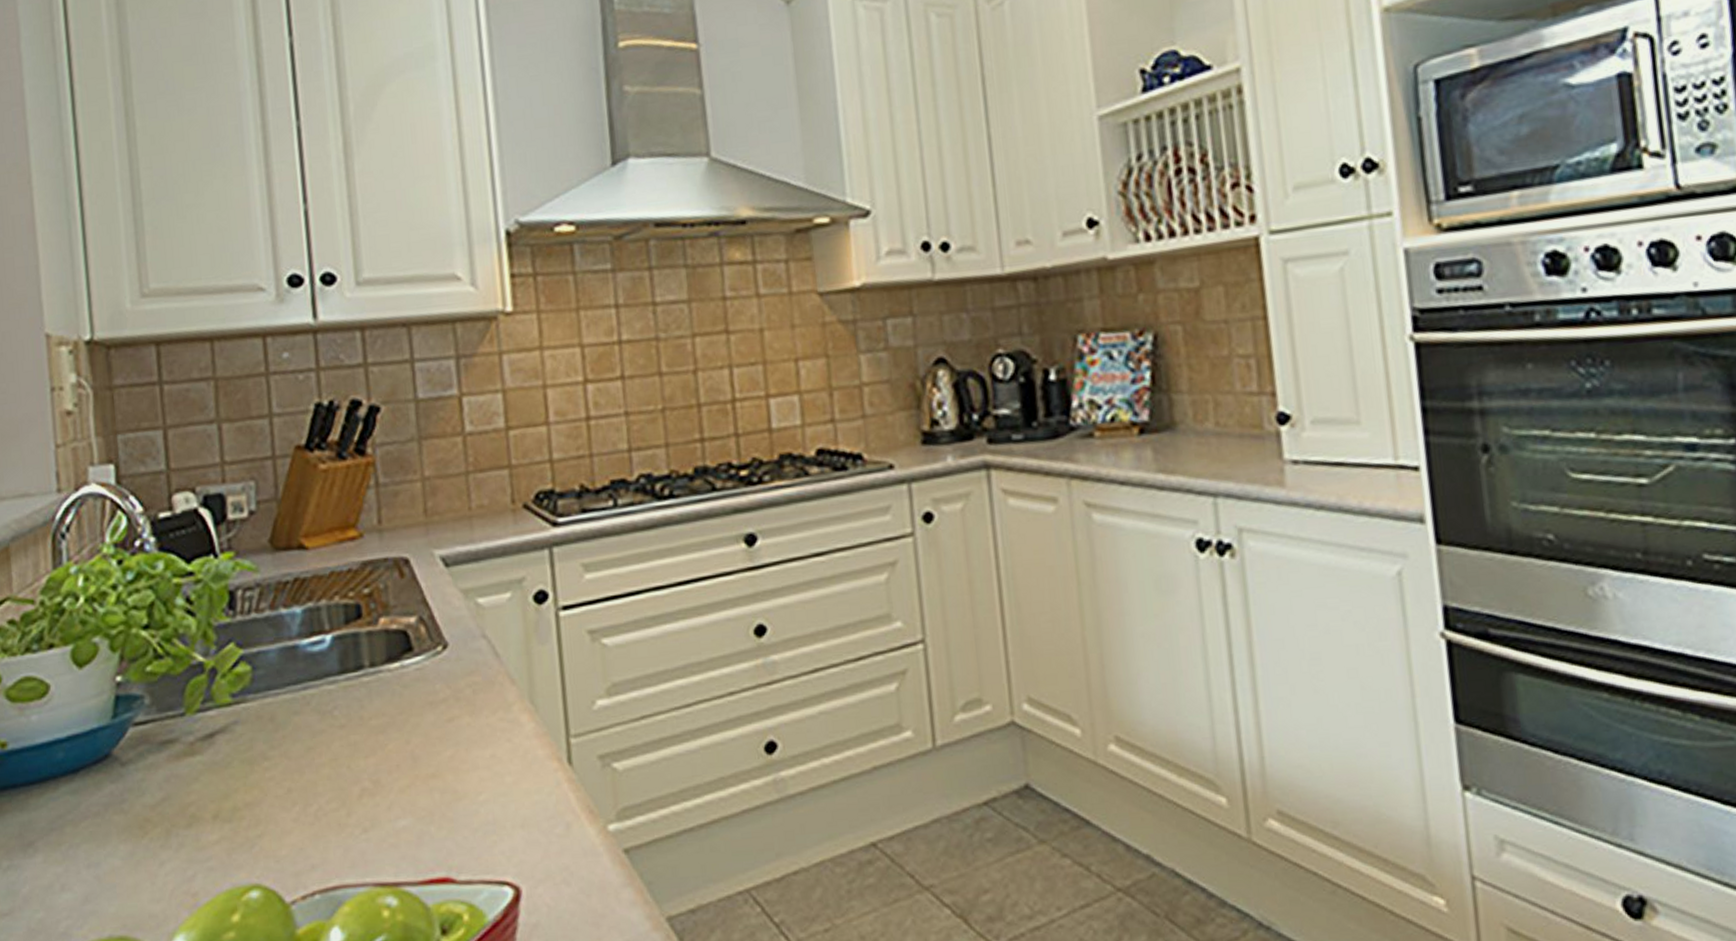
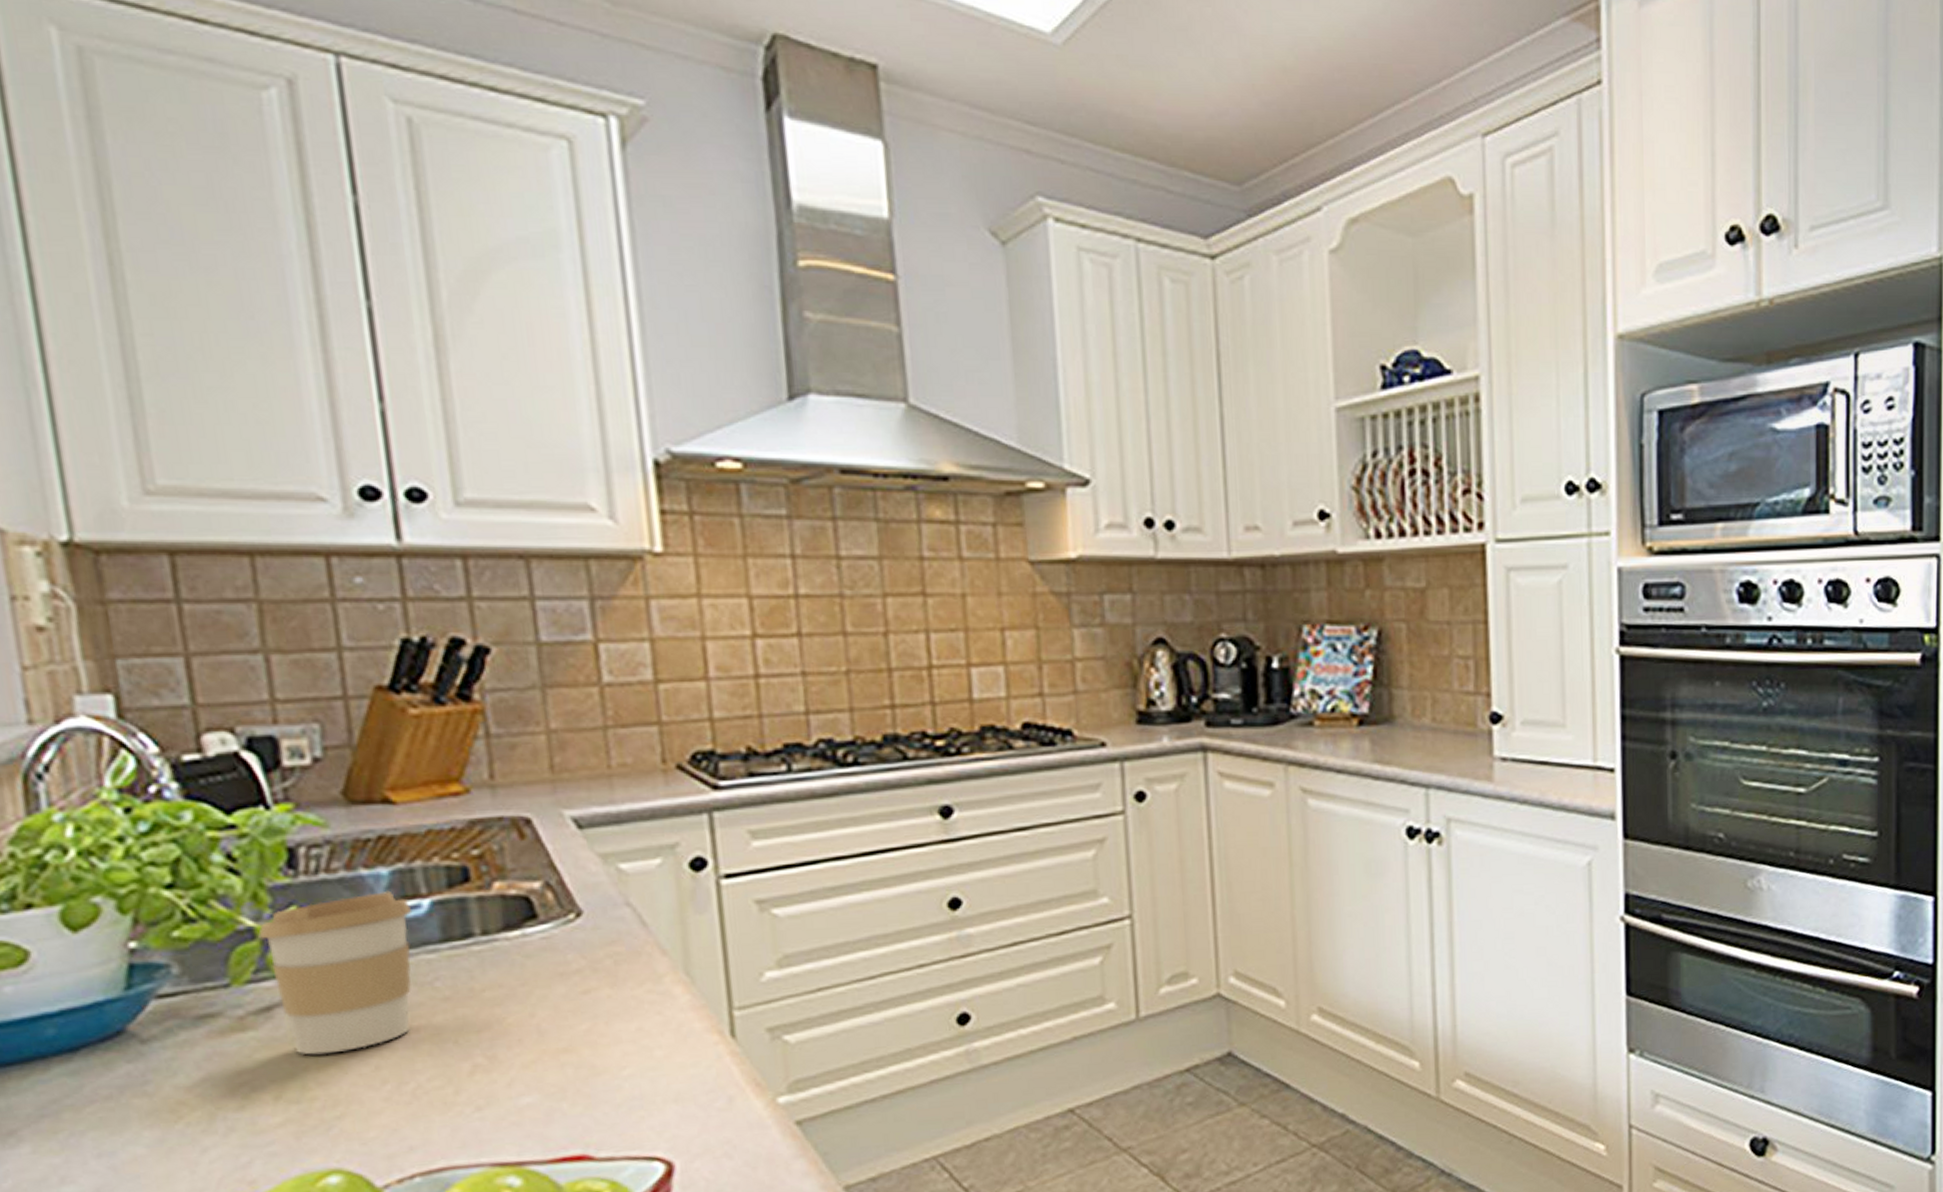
coffee cup: none [206,627,319,778] -> present [258,890,413,1055]

